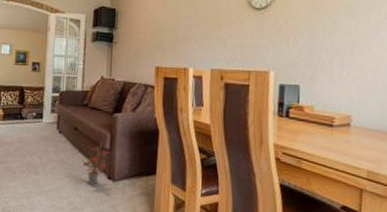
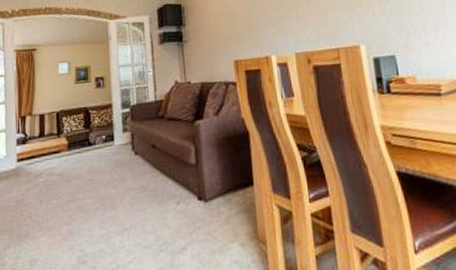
potted plant: present [81,140,111,185] -> none [164,154,198,210]

